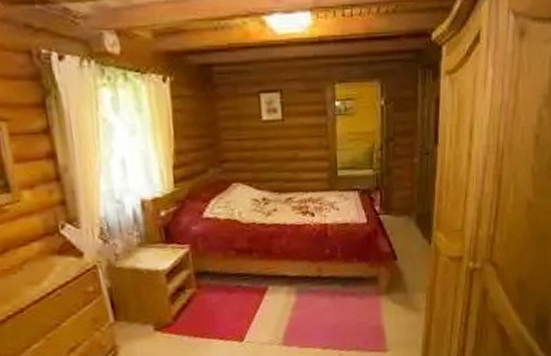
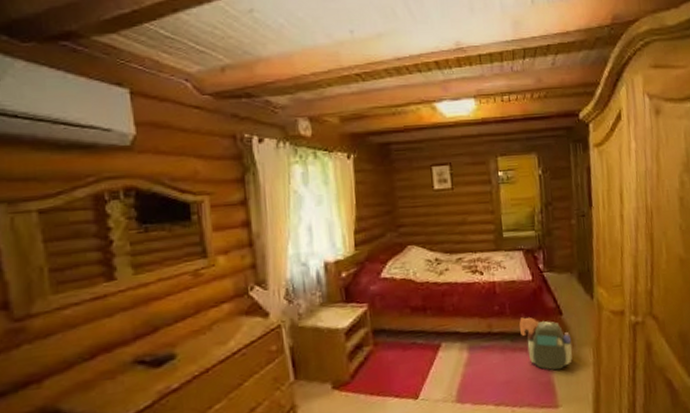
backpack: none [350,261,405,316] -> present [518,317,573,371]

